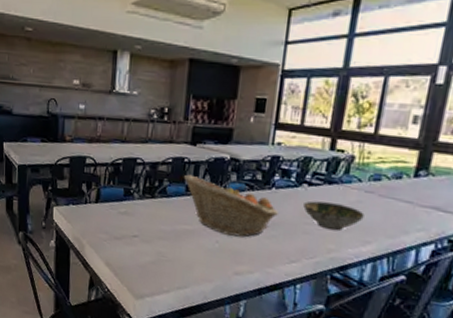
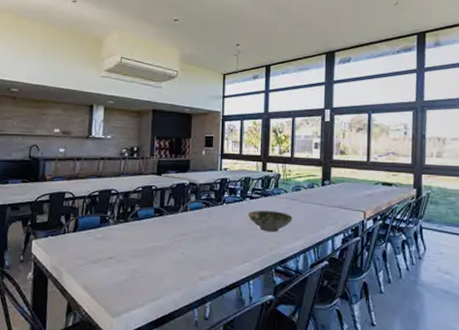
fruit basket: present [183,174,278,237] -> none [151,199,230,247]

